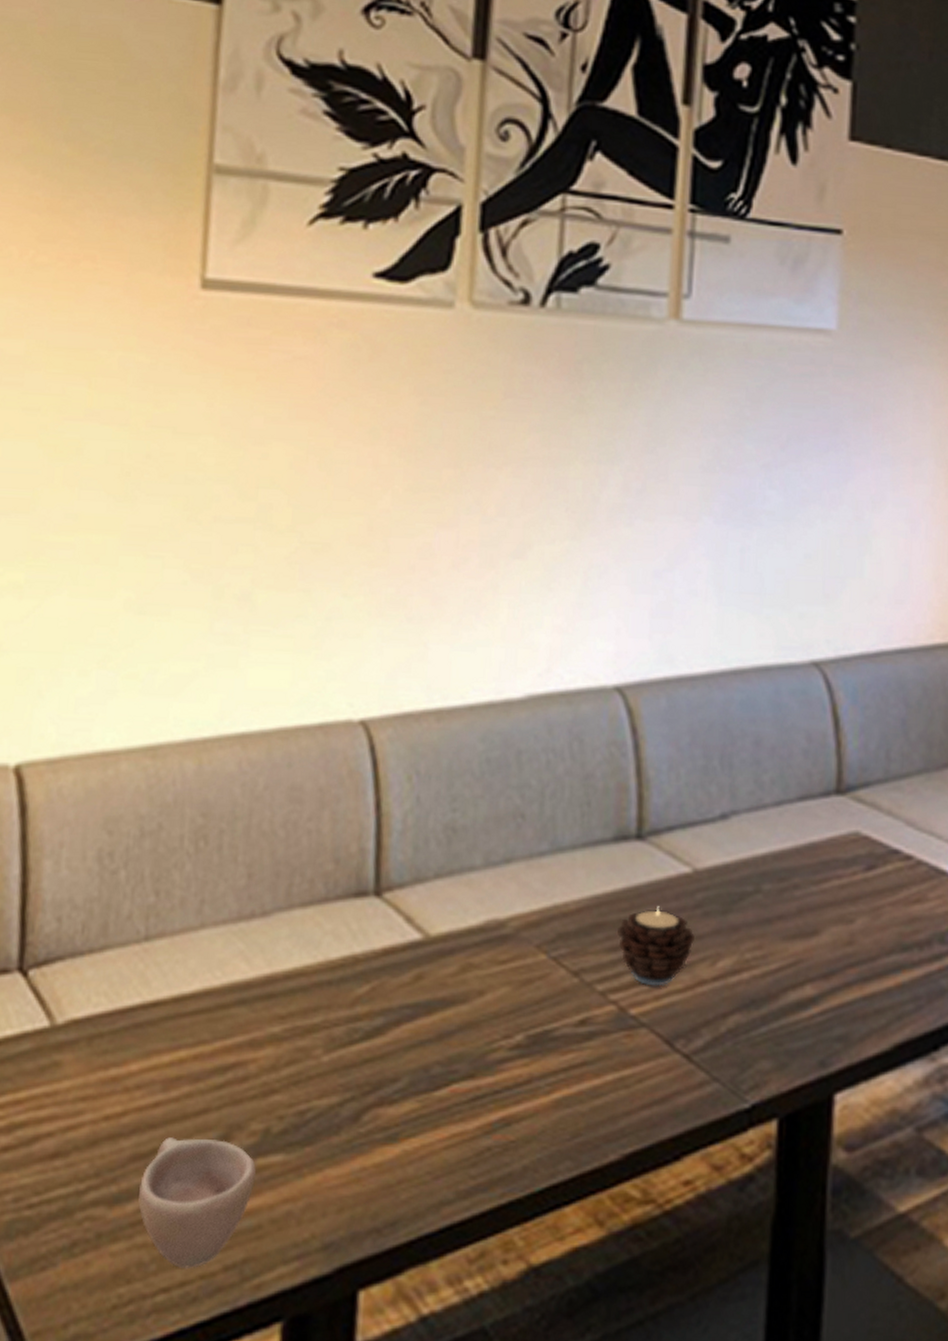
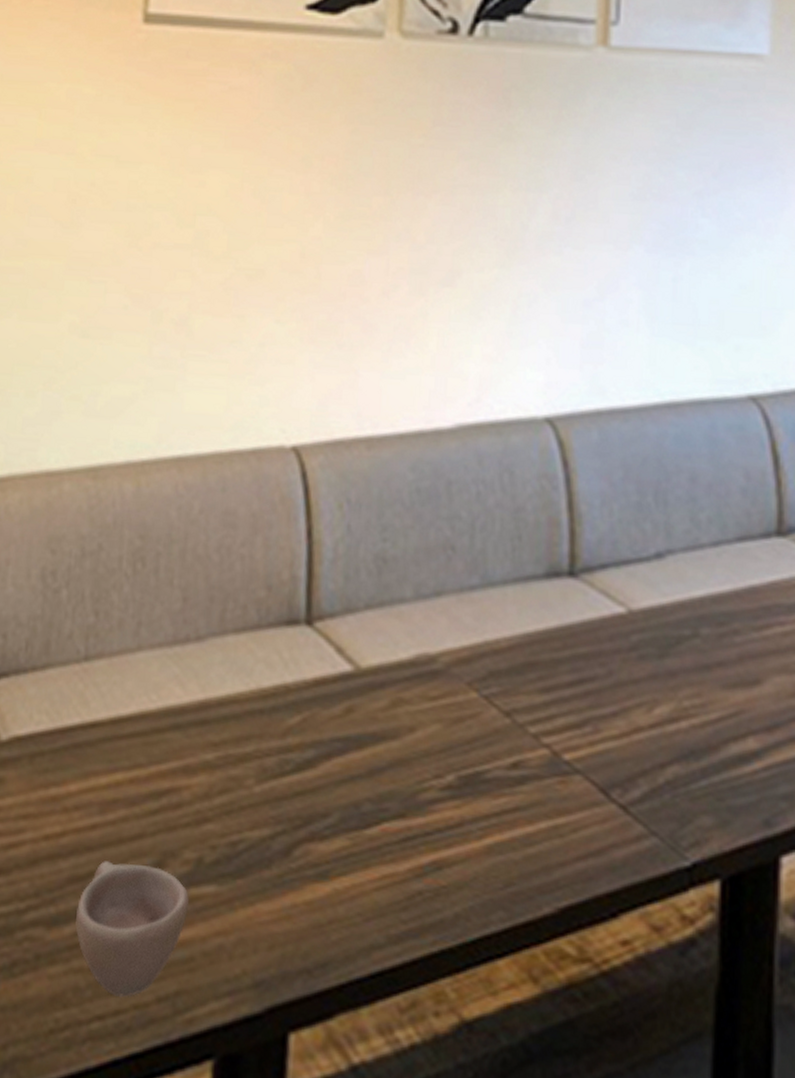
candle: present [616,906,695,985] -> none [549,647,630,731]

